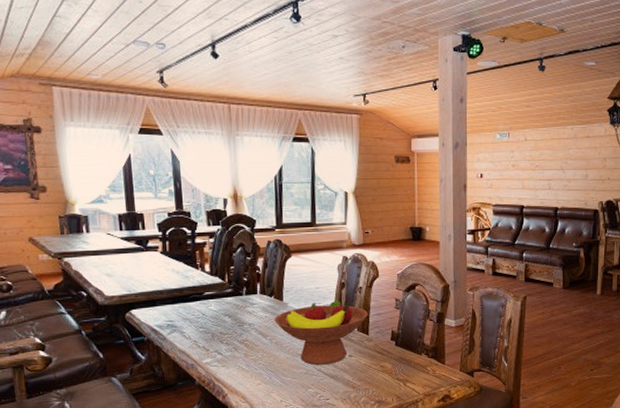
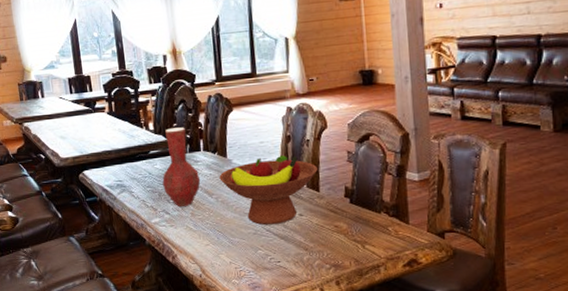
vase: none [216,270,256,347] -> present [162,127,201,207]

